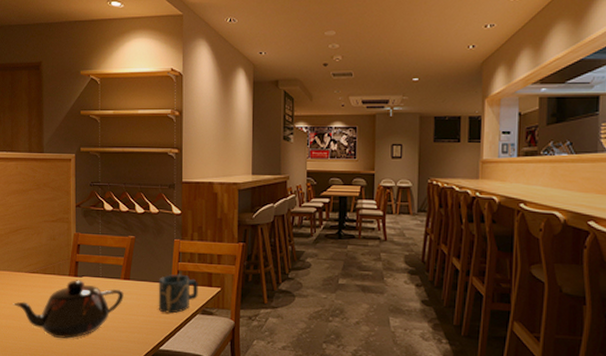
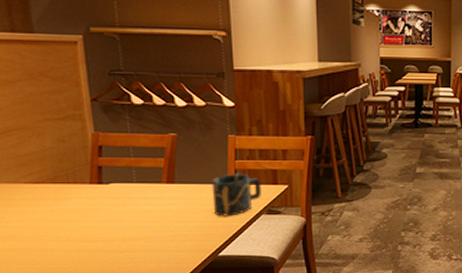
teapot: present [12,280,124,339] -> none [10,188,168,256]

